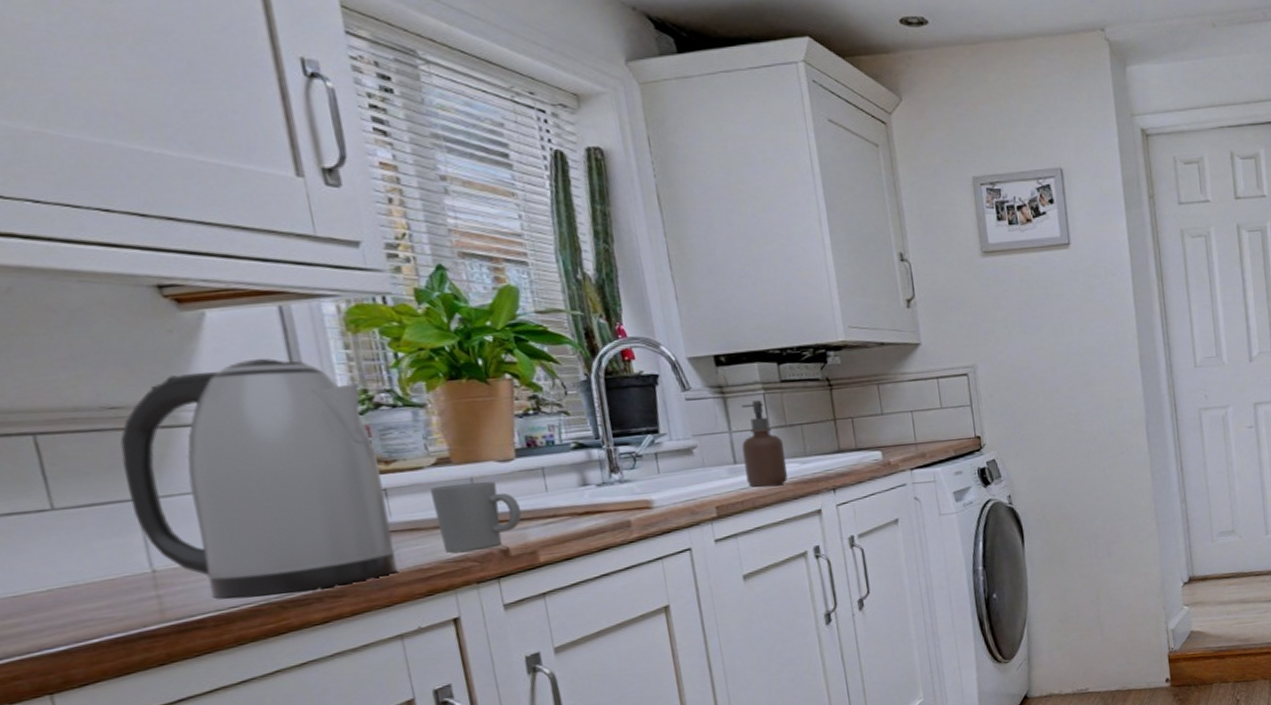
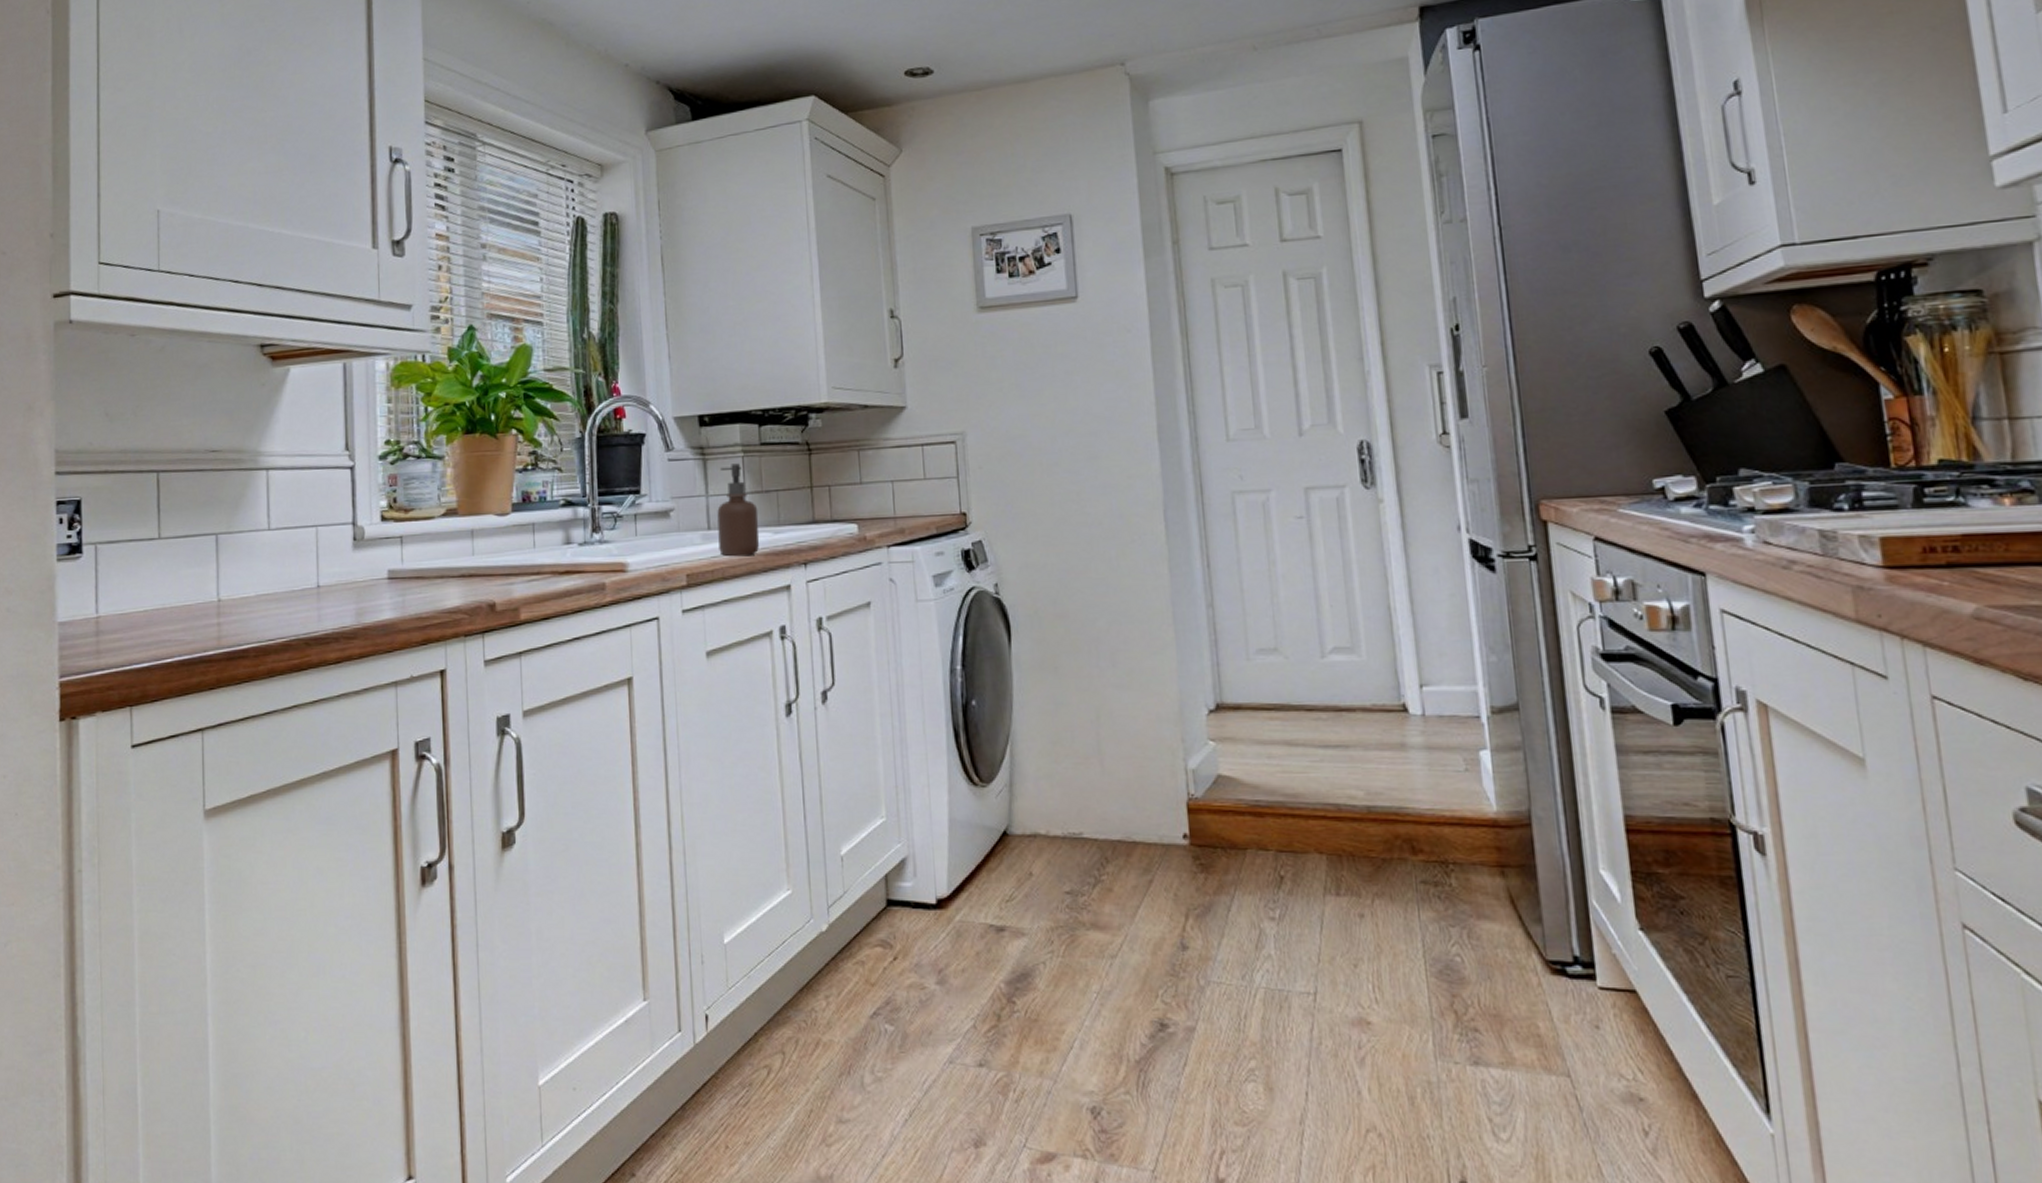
kettle: present [120,358,399,599] -> none [212,409,403,632]
mug: present [429,480,522,553] -> none [436,533,511,603]

